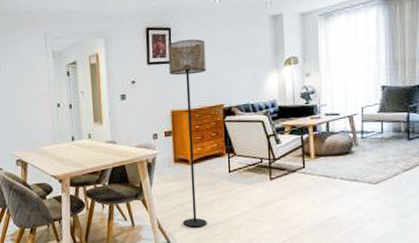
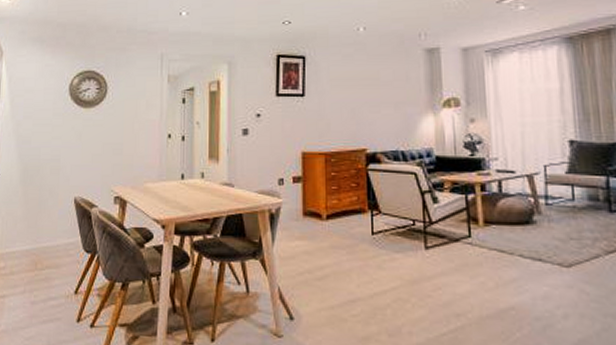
floor lamp: present [167,39,207,227] -> none [301,71,346,303]

